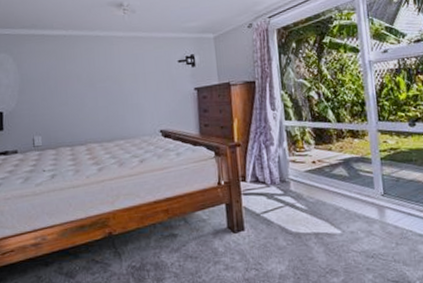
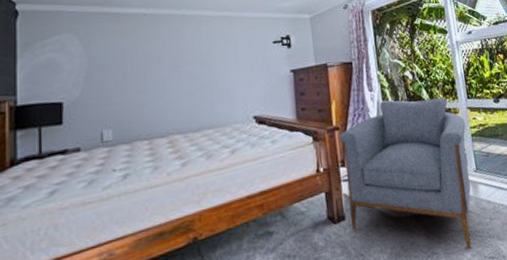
armchair: none [240,119,377,271] -> present [339,98,472,249]

